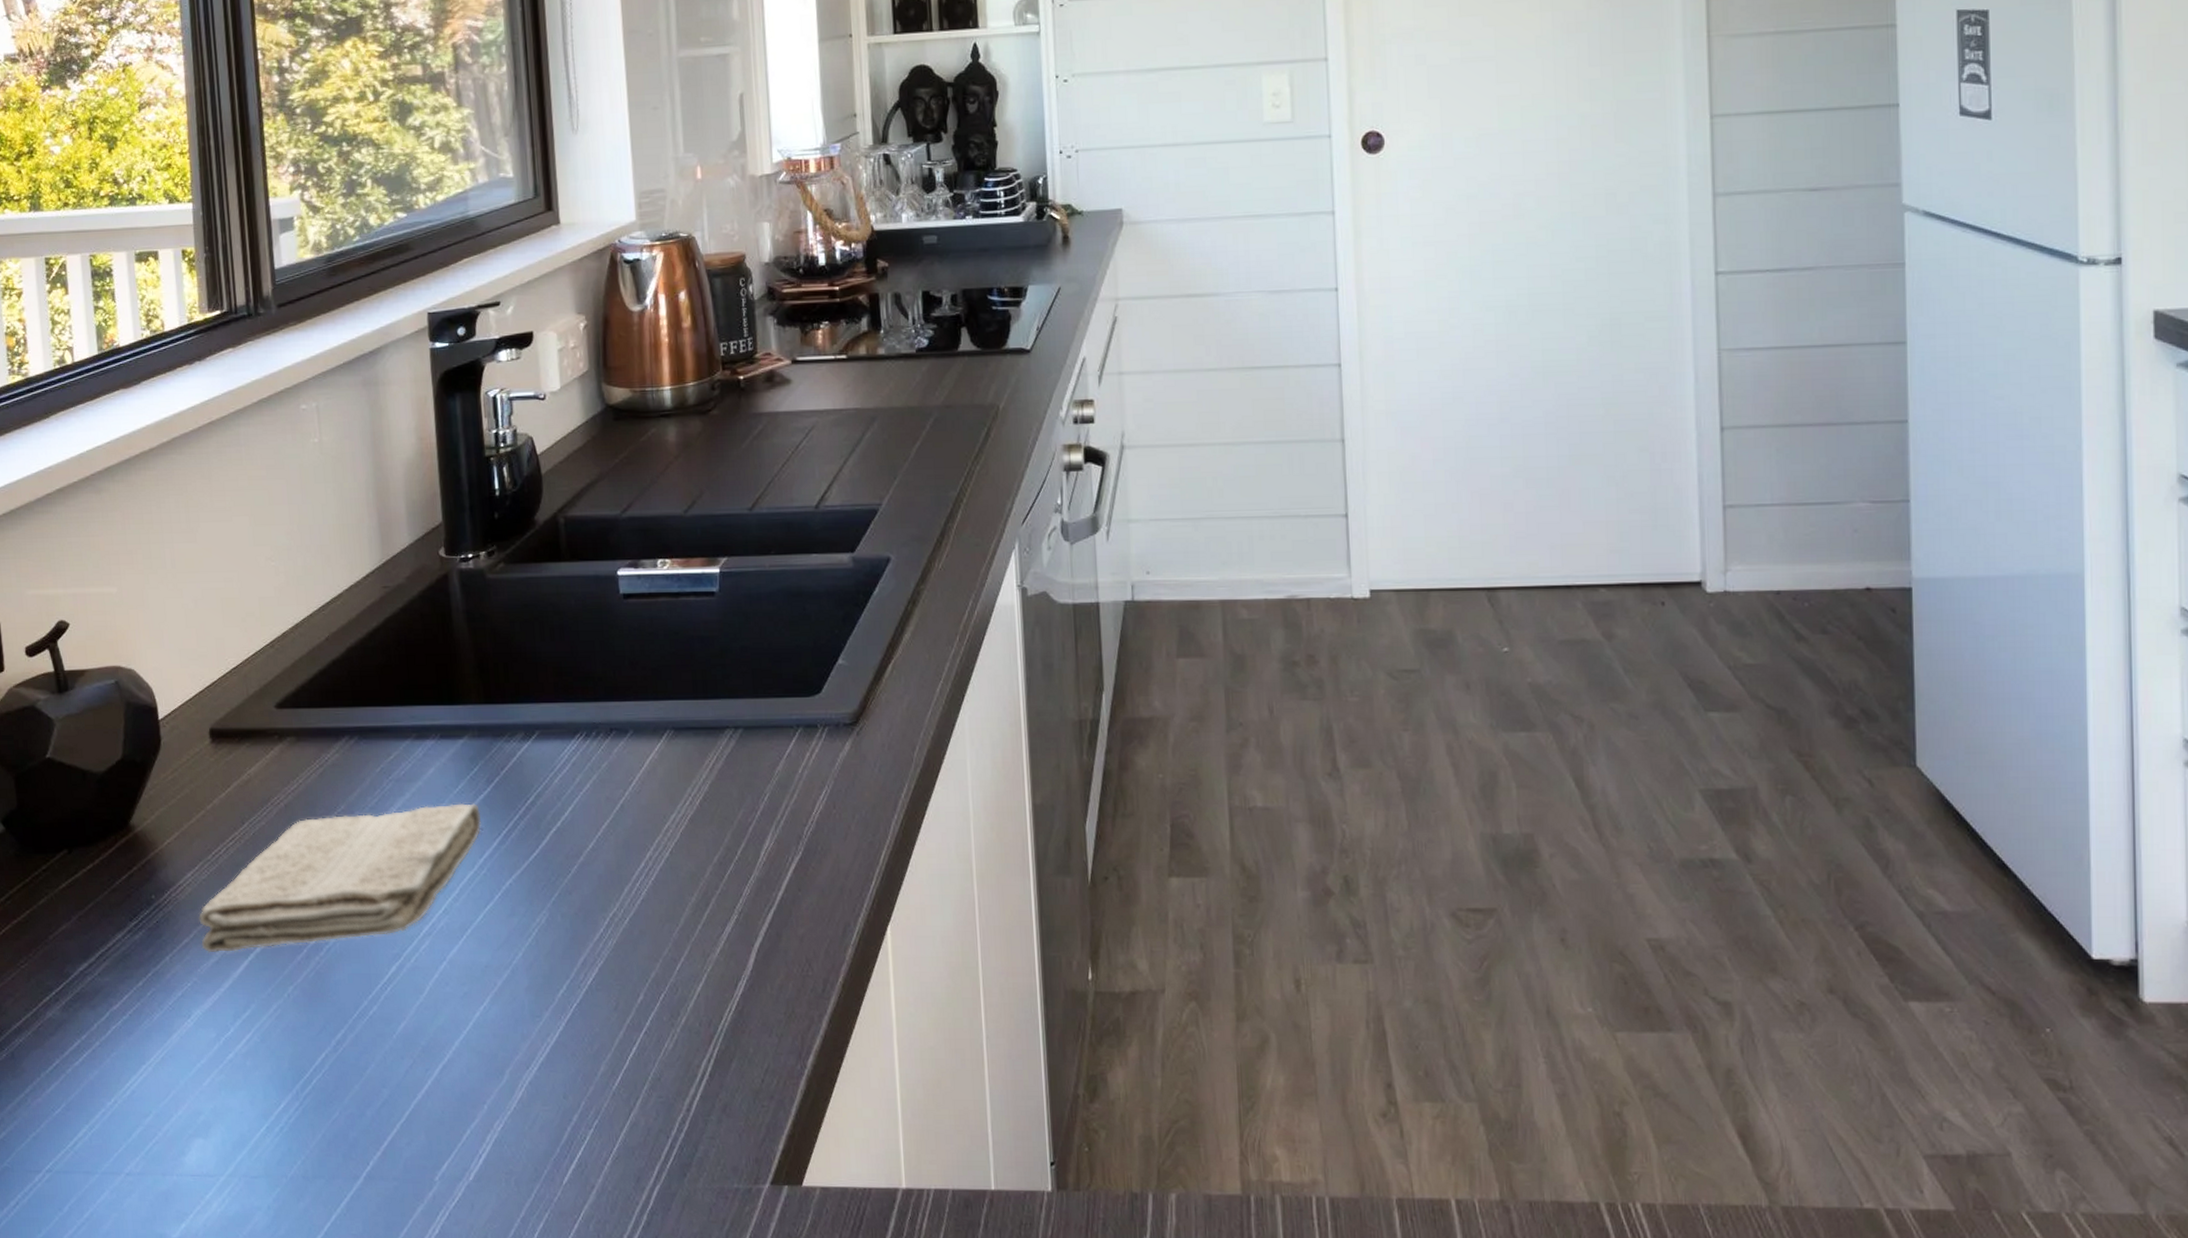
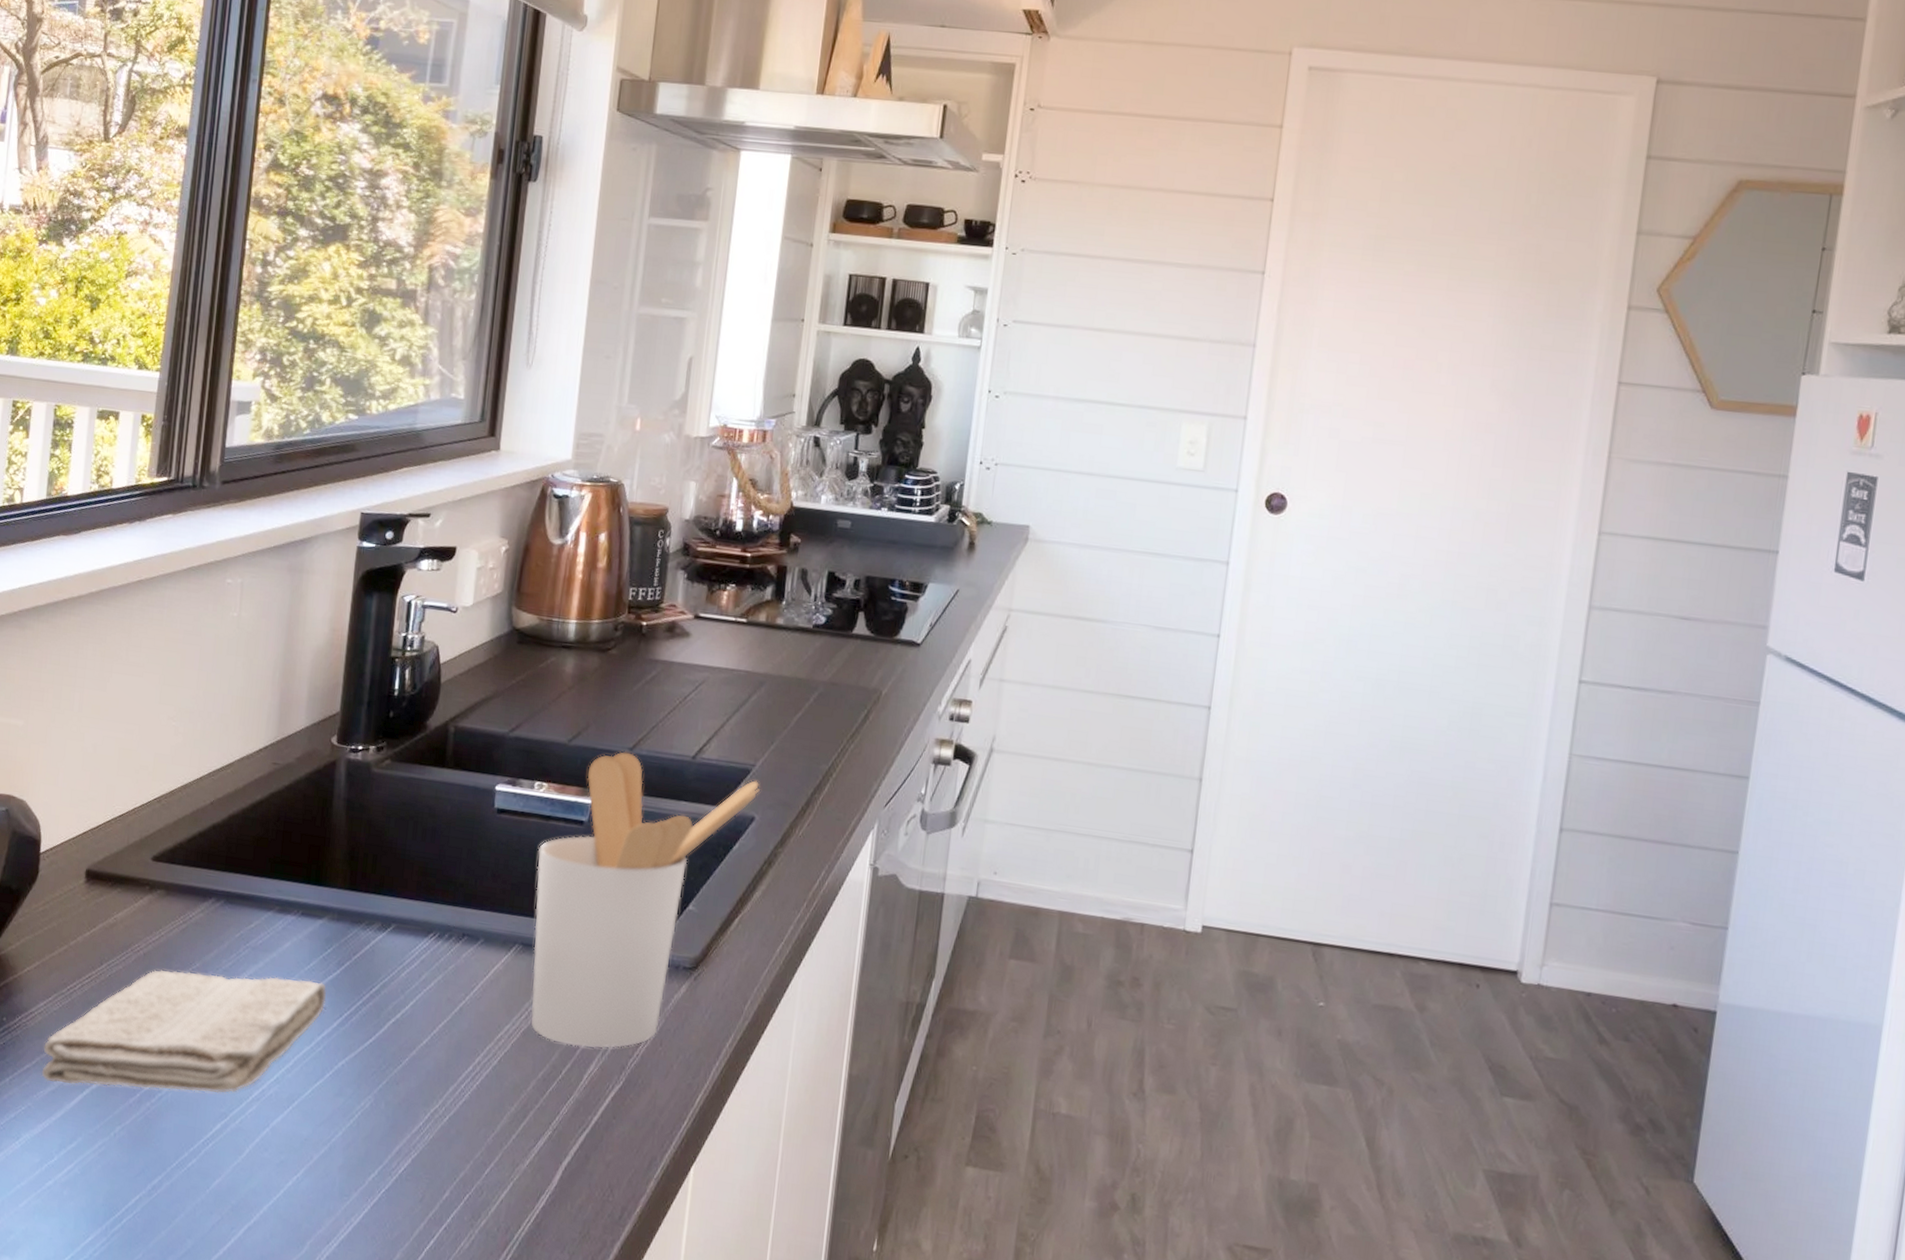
utensil holder: none [673,513,891,824] -> present [531,751,760,1049]

